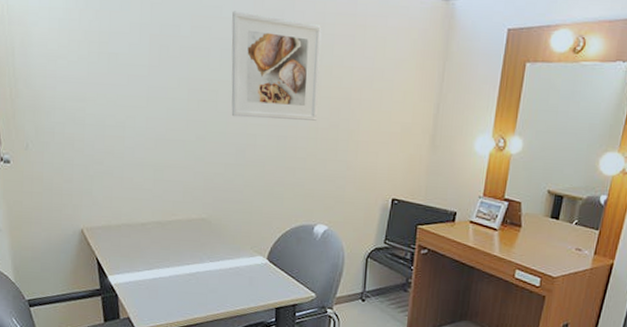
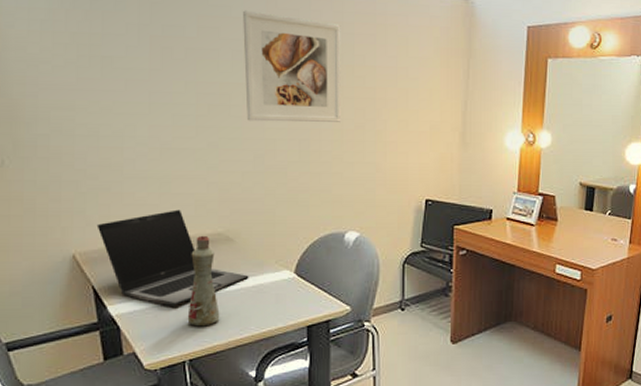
laptop: none [101,195,227,282] -> present [96,209,249,307]
bottle: none [173,219,201,301] -> present [187,235,220,327]

